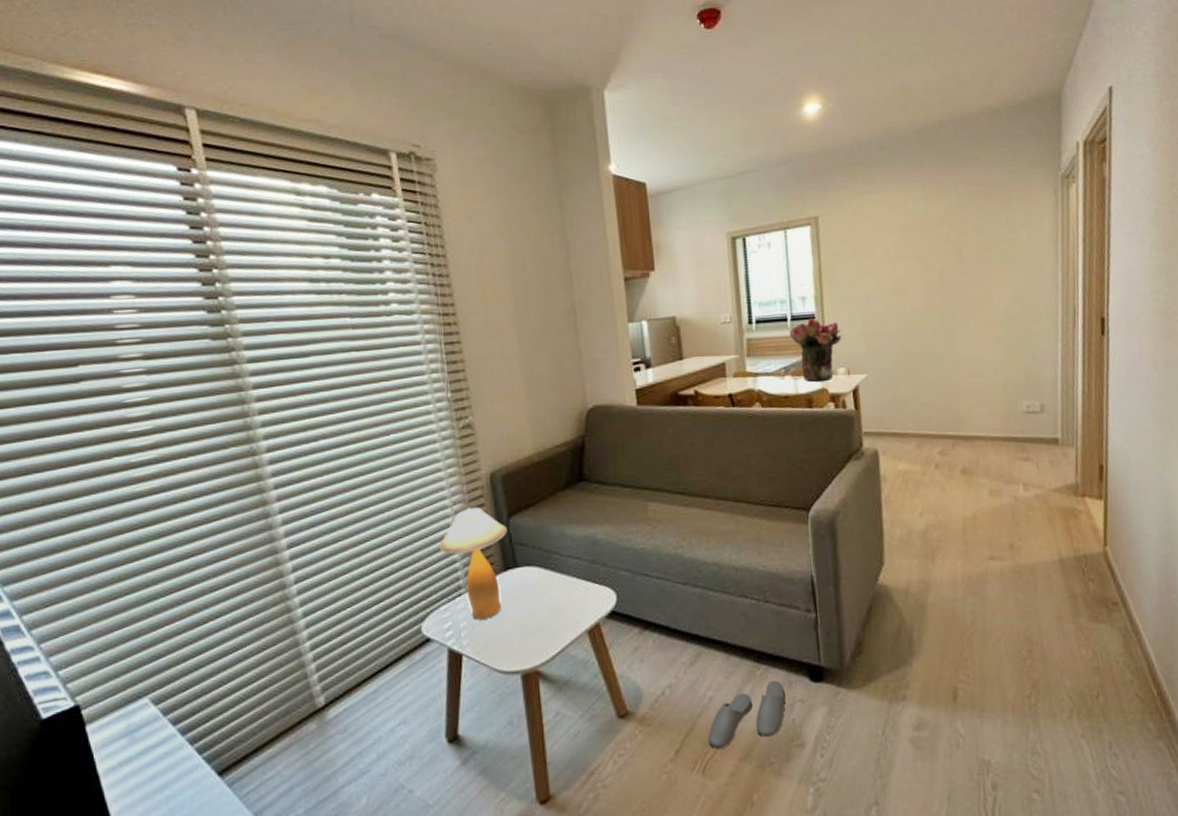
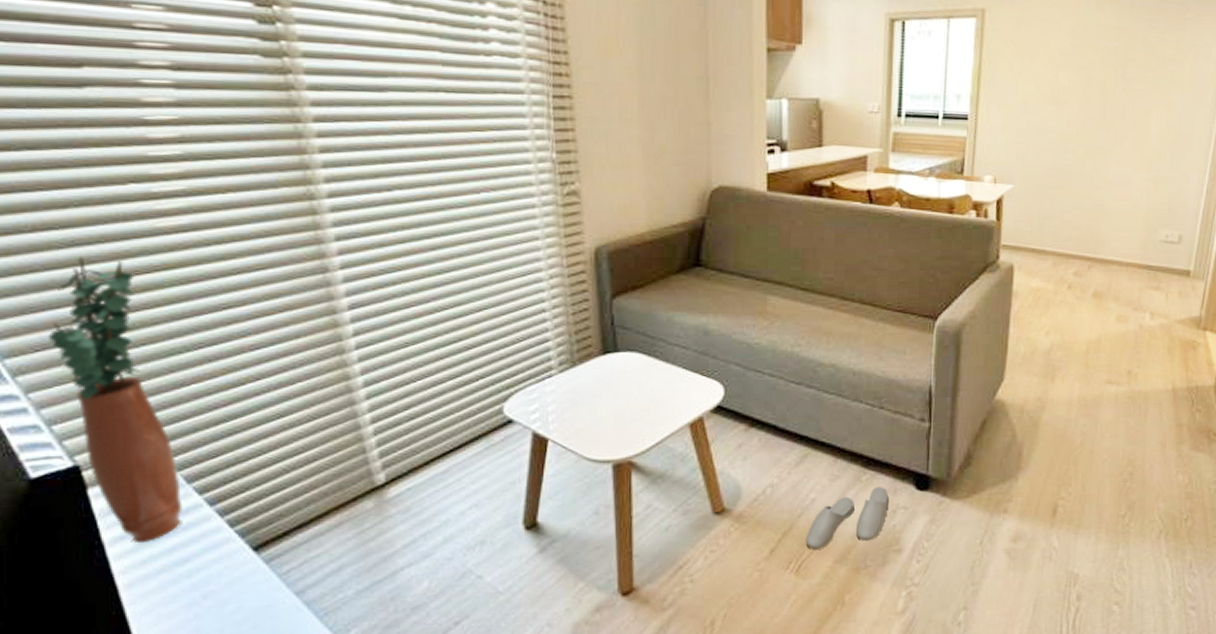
vase: none [54,523,161,773] -> present [47,257,183,542]
table lamp: present [439,503,507,620] -> none [530,278,610,404]
bouquet: present [789,318,842,382] -> none [939,118,993,187]

